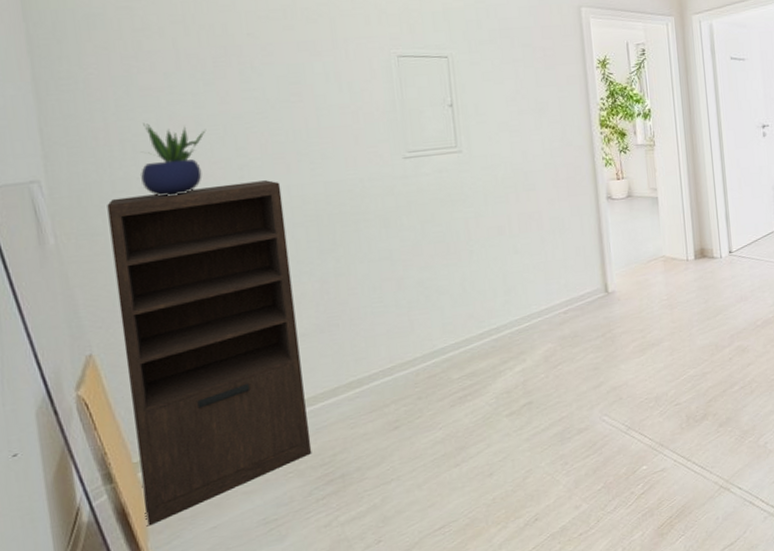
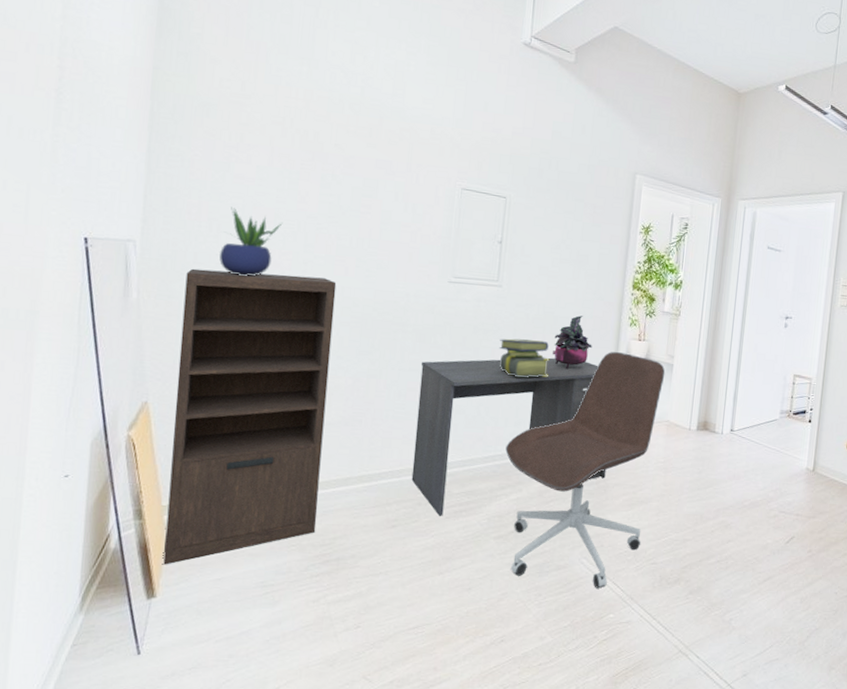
desk: none [392,212,611,406] -> present [411,357,606,516]
stack of books: none [471,200,530,244] -> present [499,338,550,378]
office chair: none [499,195,661,449] -> present [505,351,665,589]
potted plant: none [528,166,570,225] -> present [553,315,592,370]

